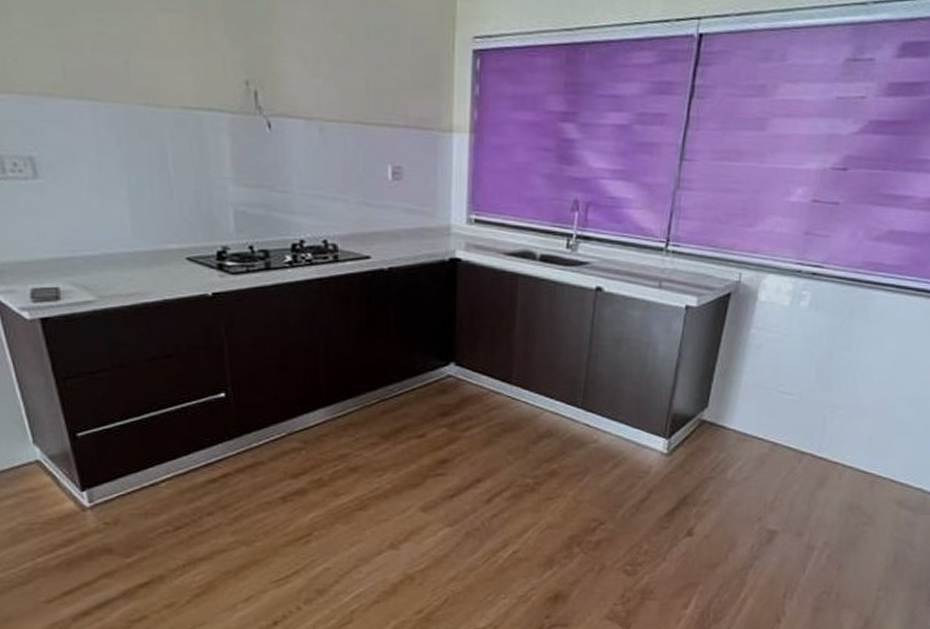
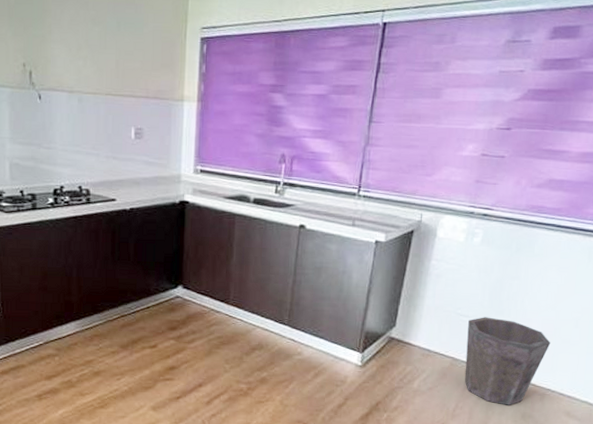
waste bin: none [785,394,884,495] -> present [464,317,551,405]

